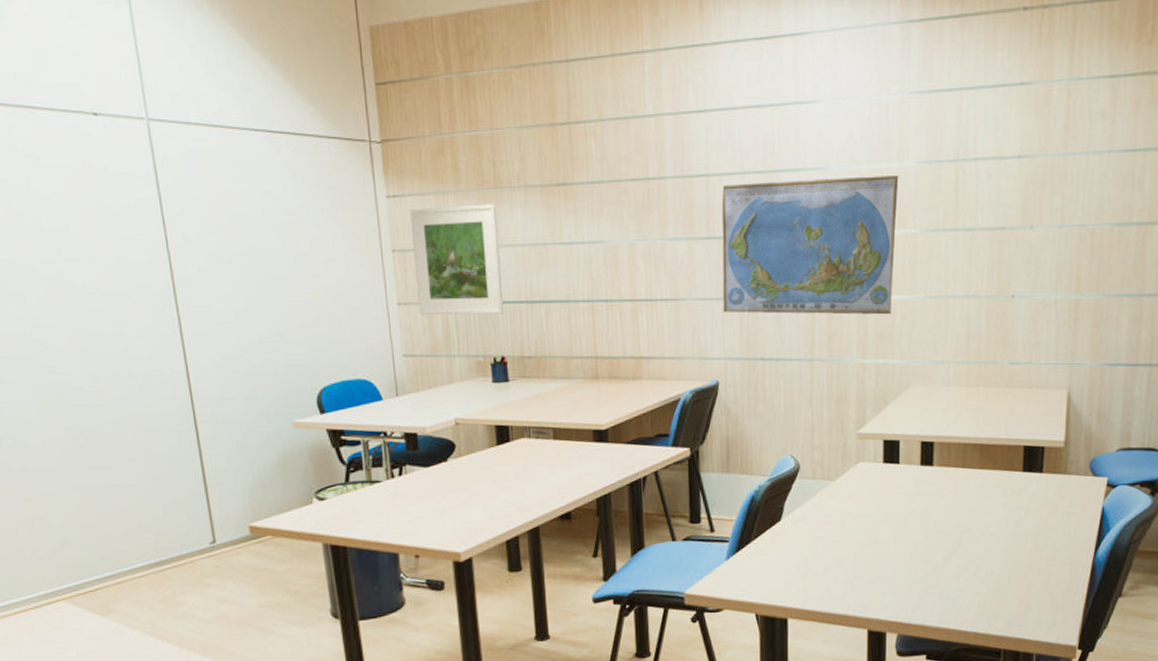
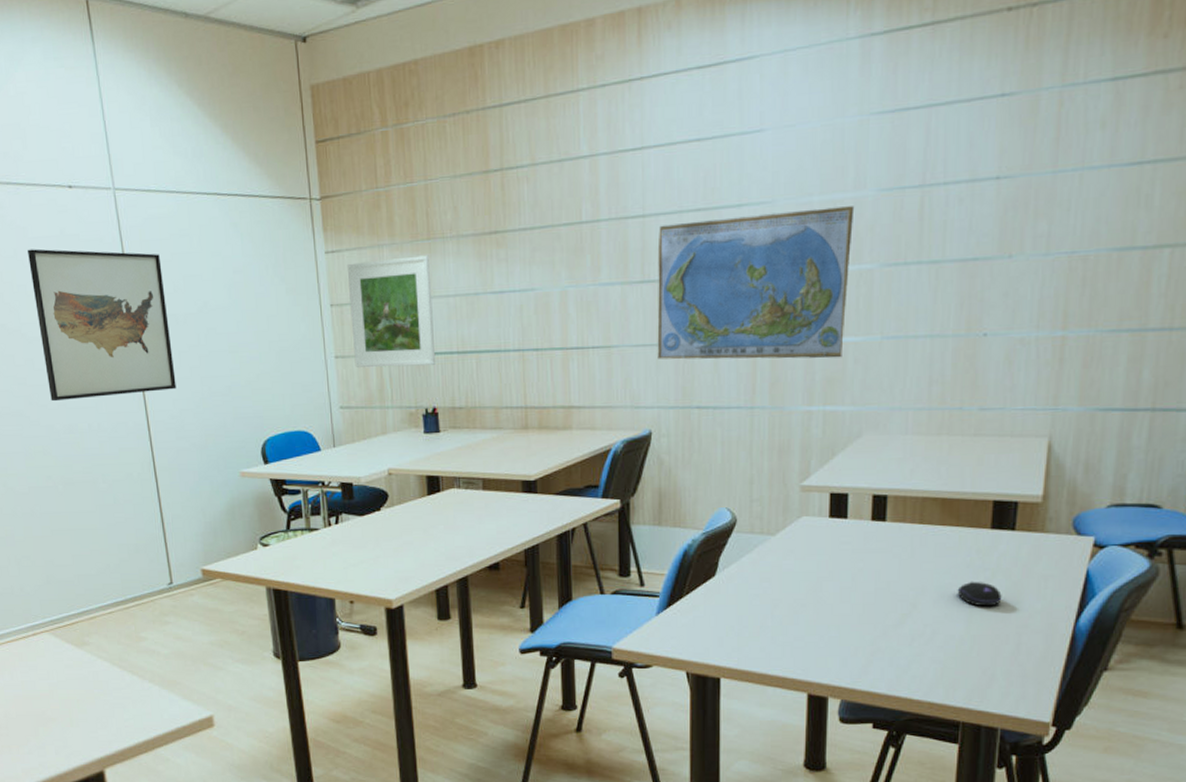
wall art: none [43,179,220,346] -> present [28,248,177,402]
computer mouse: none [996,519,1033,543] -> present [957,581,1002,607]

